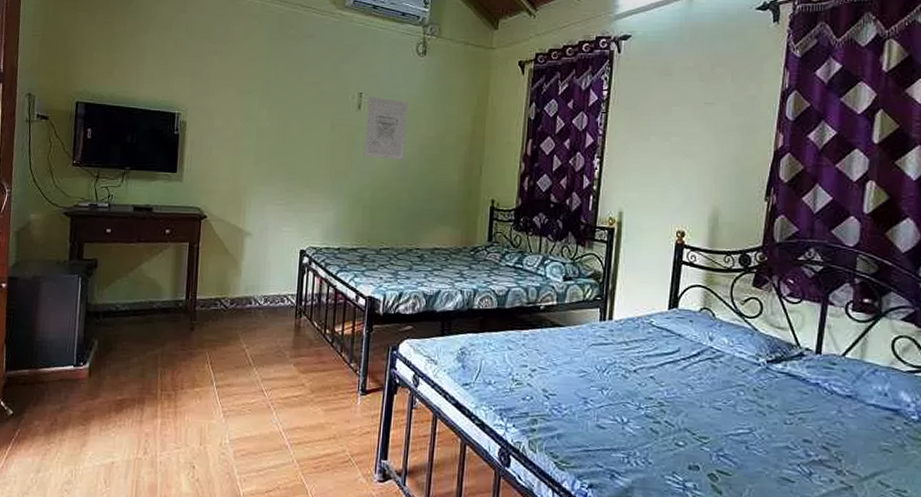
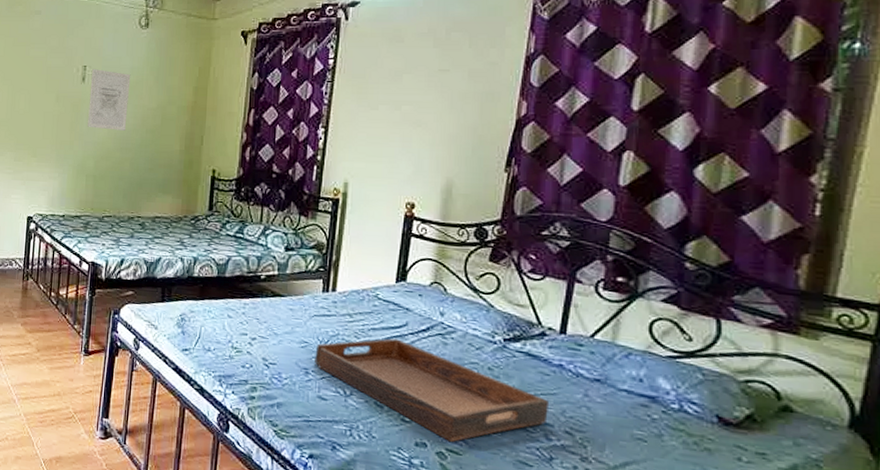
serving tray: none [593,364,807,464] -> present [315,338,548,443]

